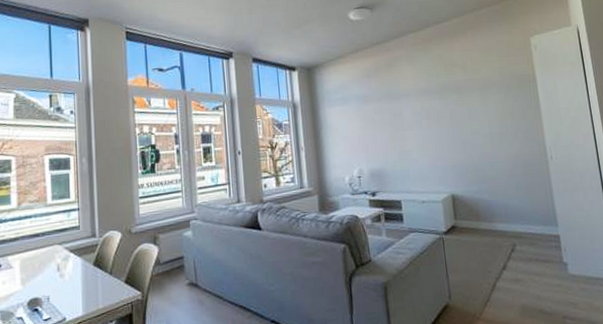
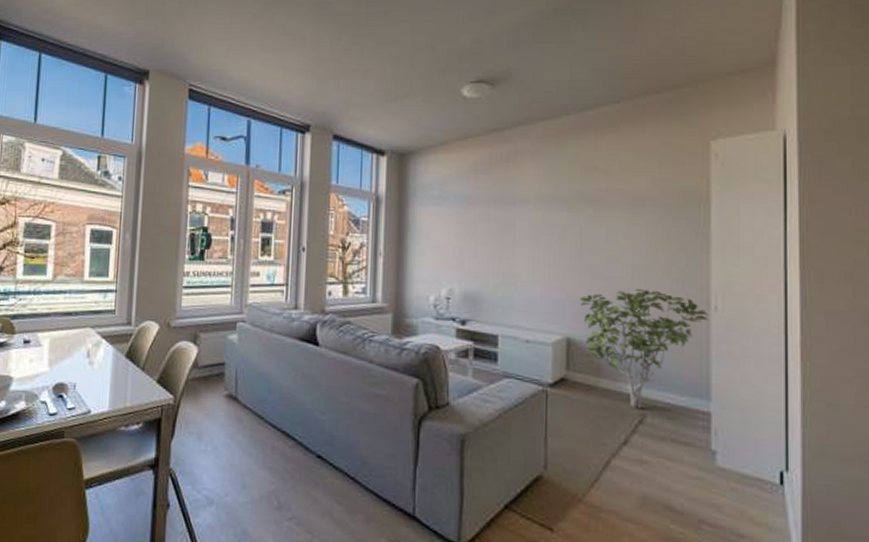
shrub: none [457,150,548,240] -> present [580,288,709,408]

